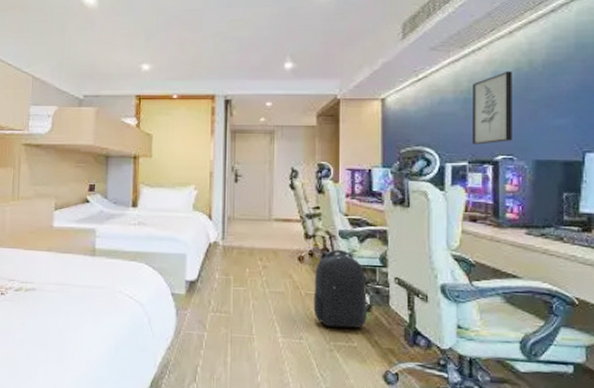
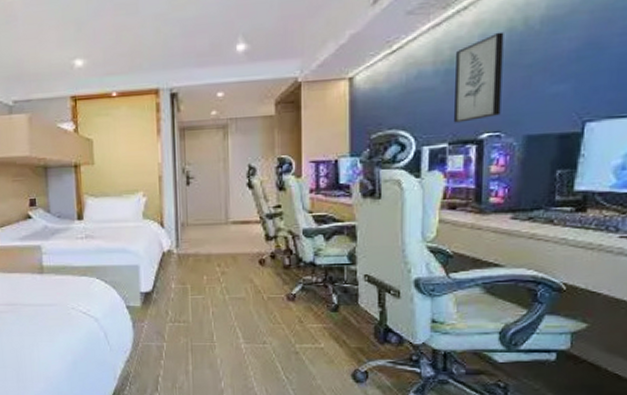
backpack: present [313,249,367,328] -> none [277,249,334,330]

